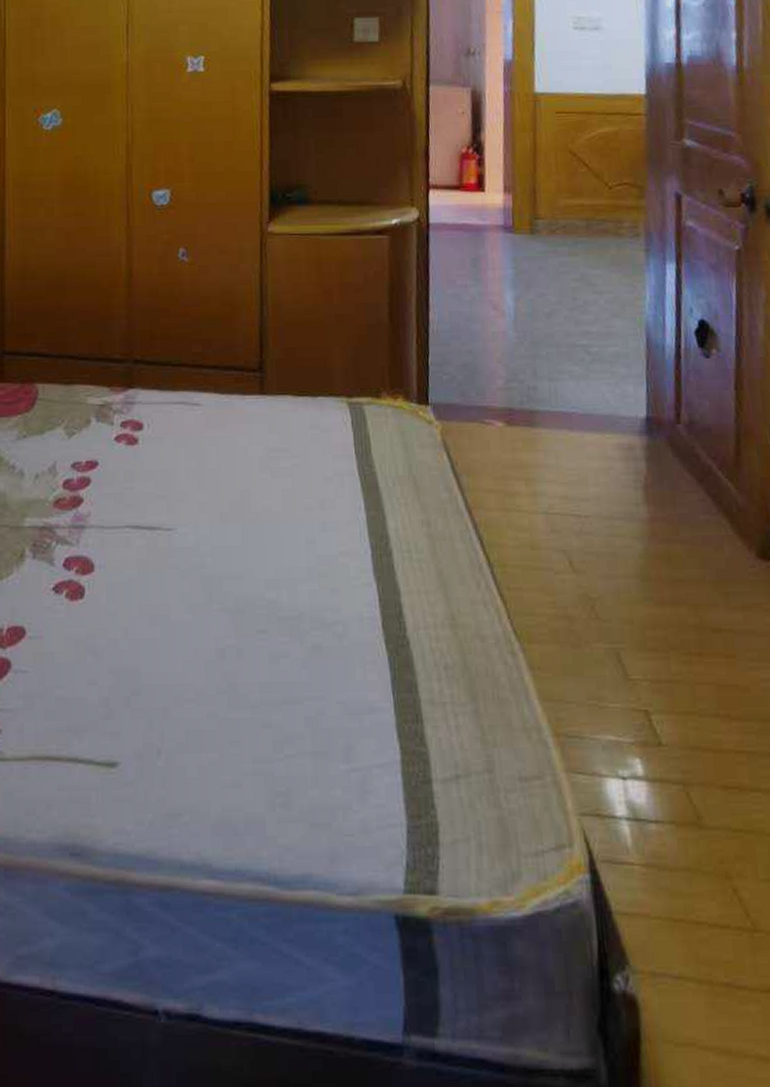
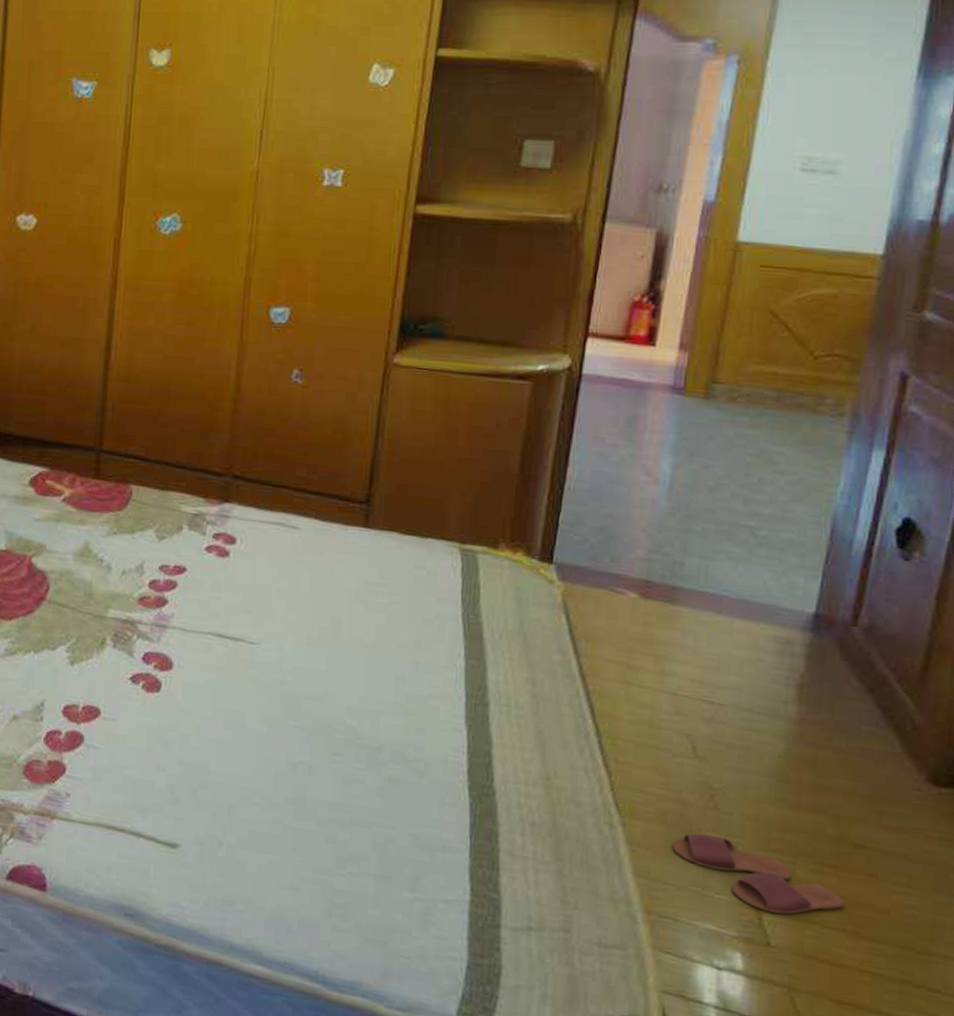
slippers: none [567,646,715,711] -> present [672,833,845,915]

